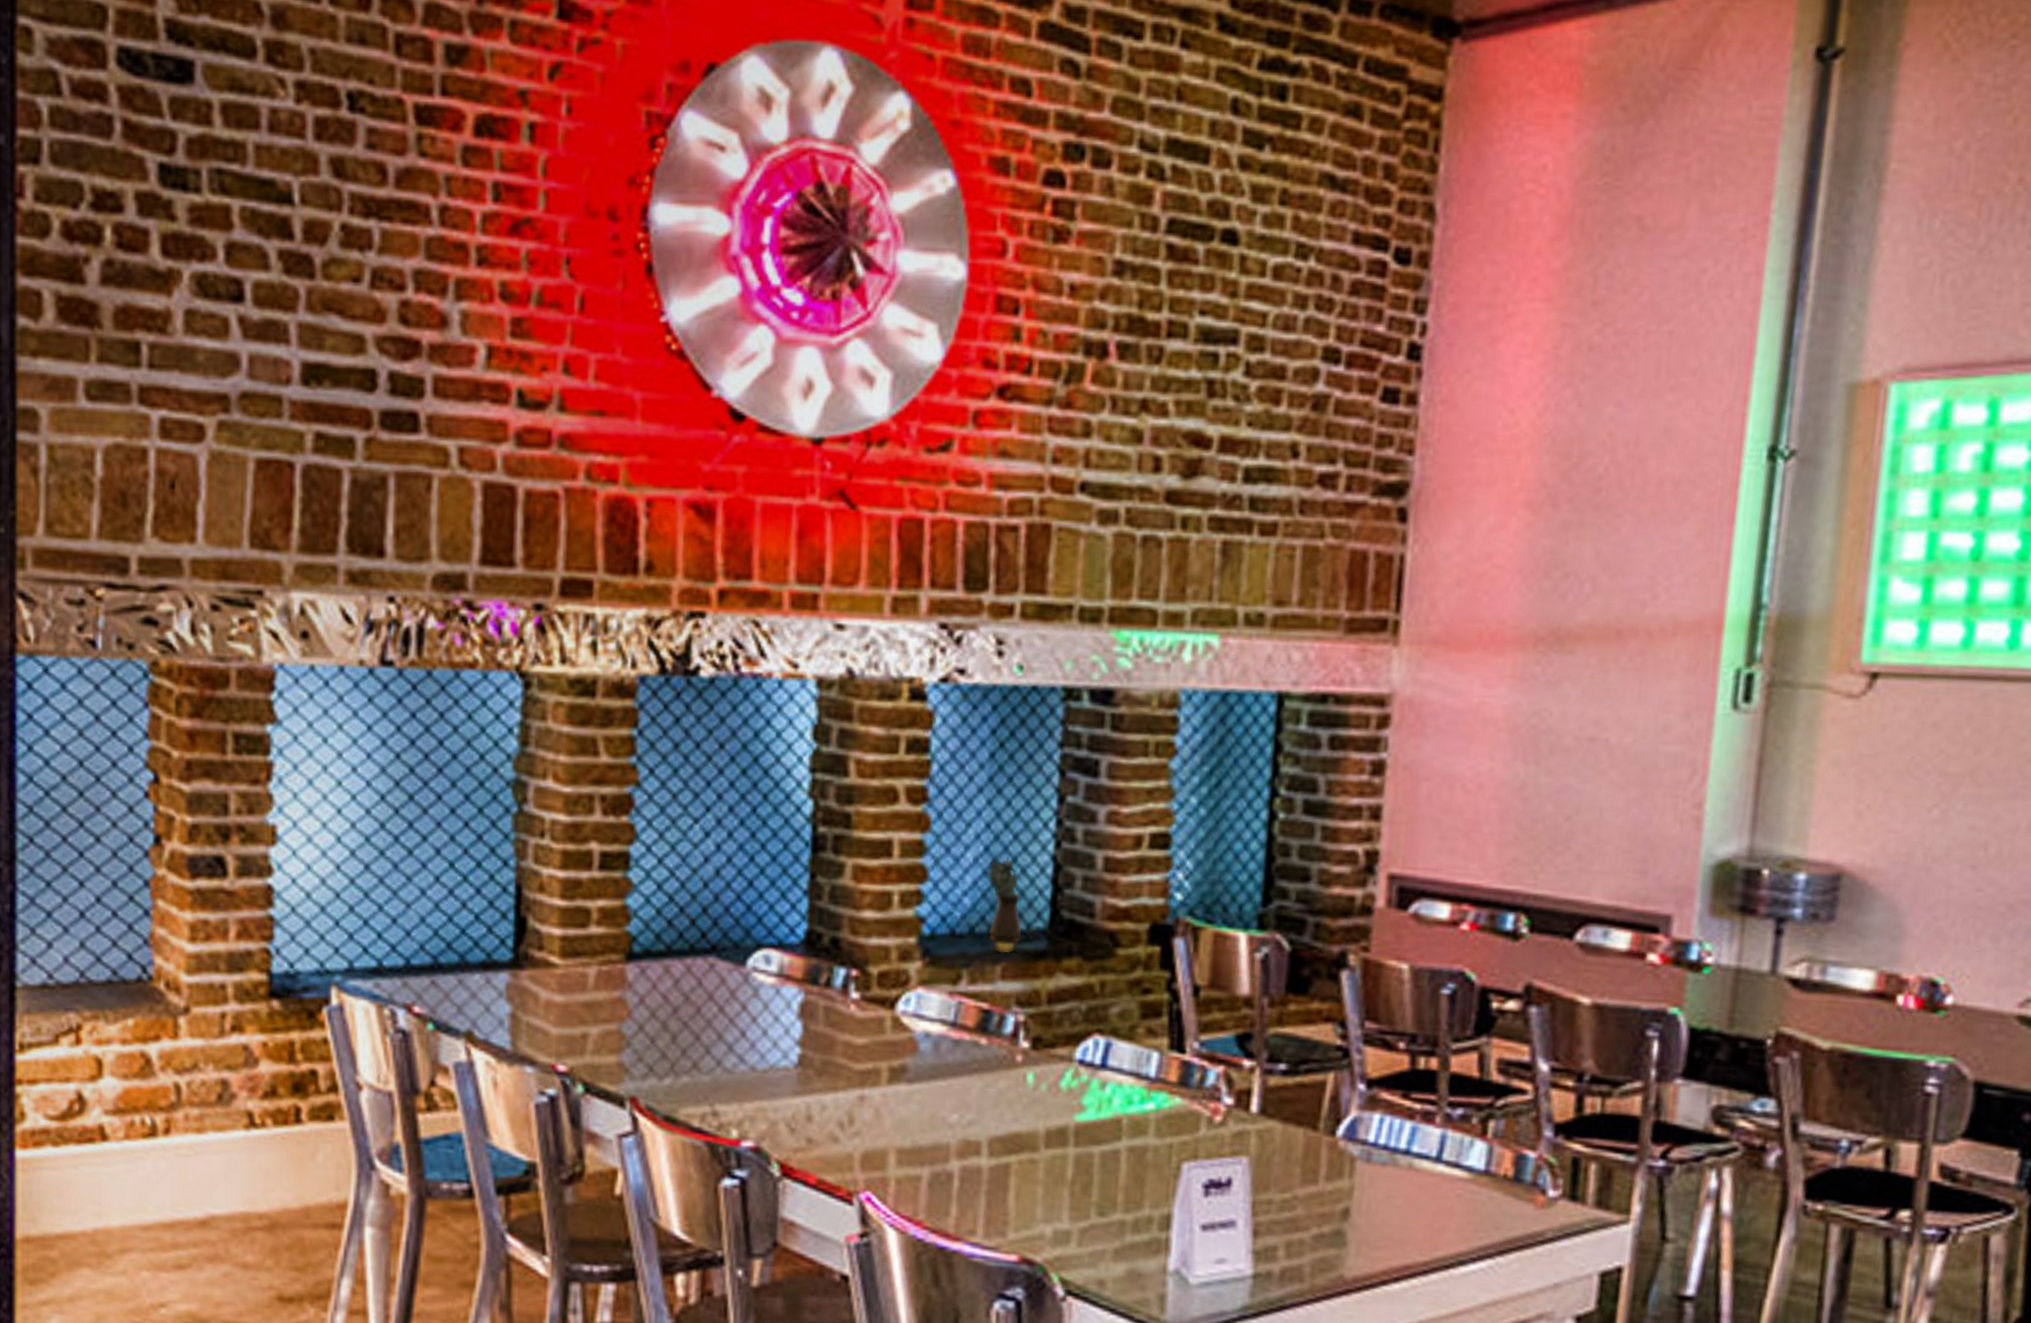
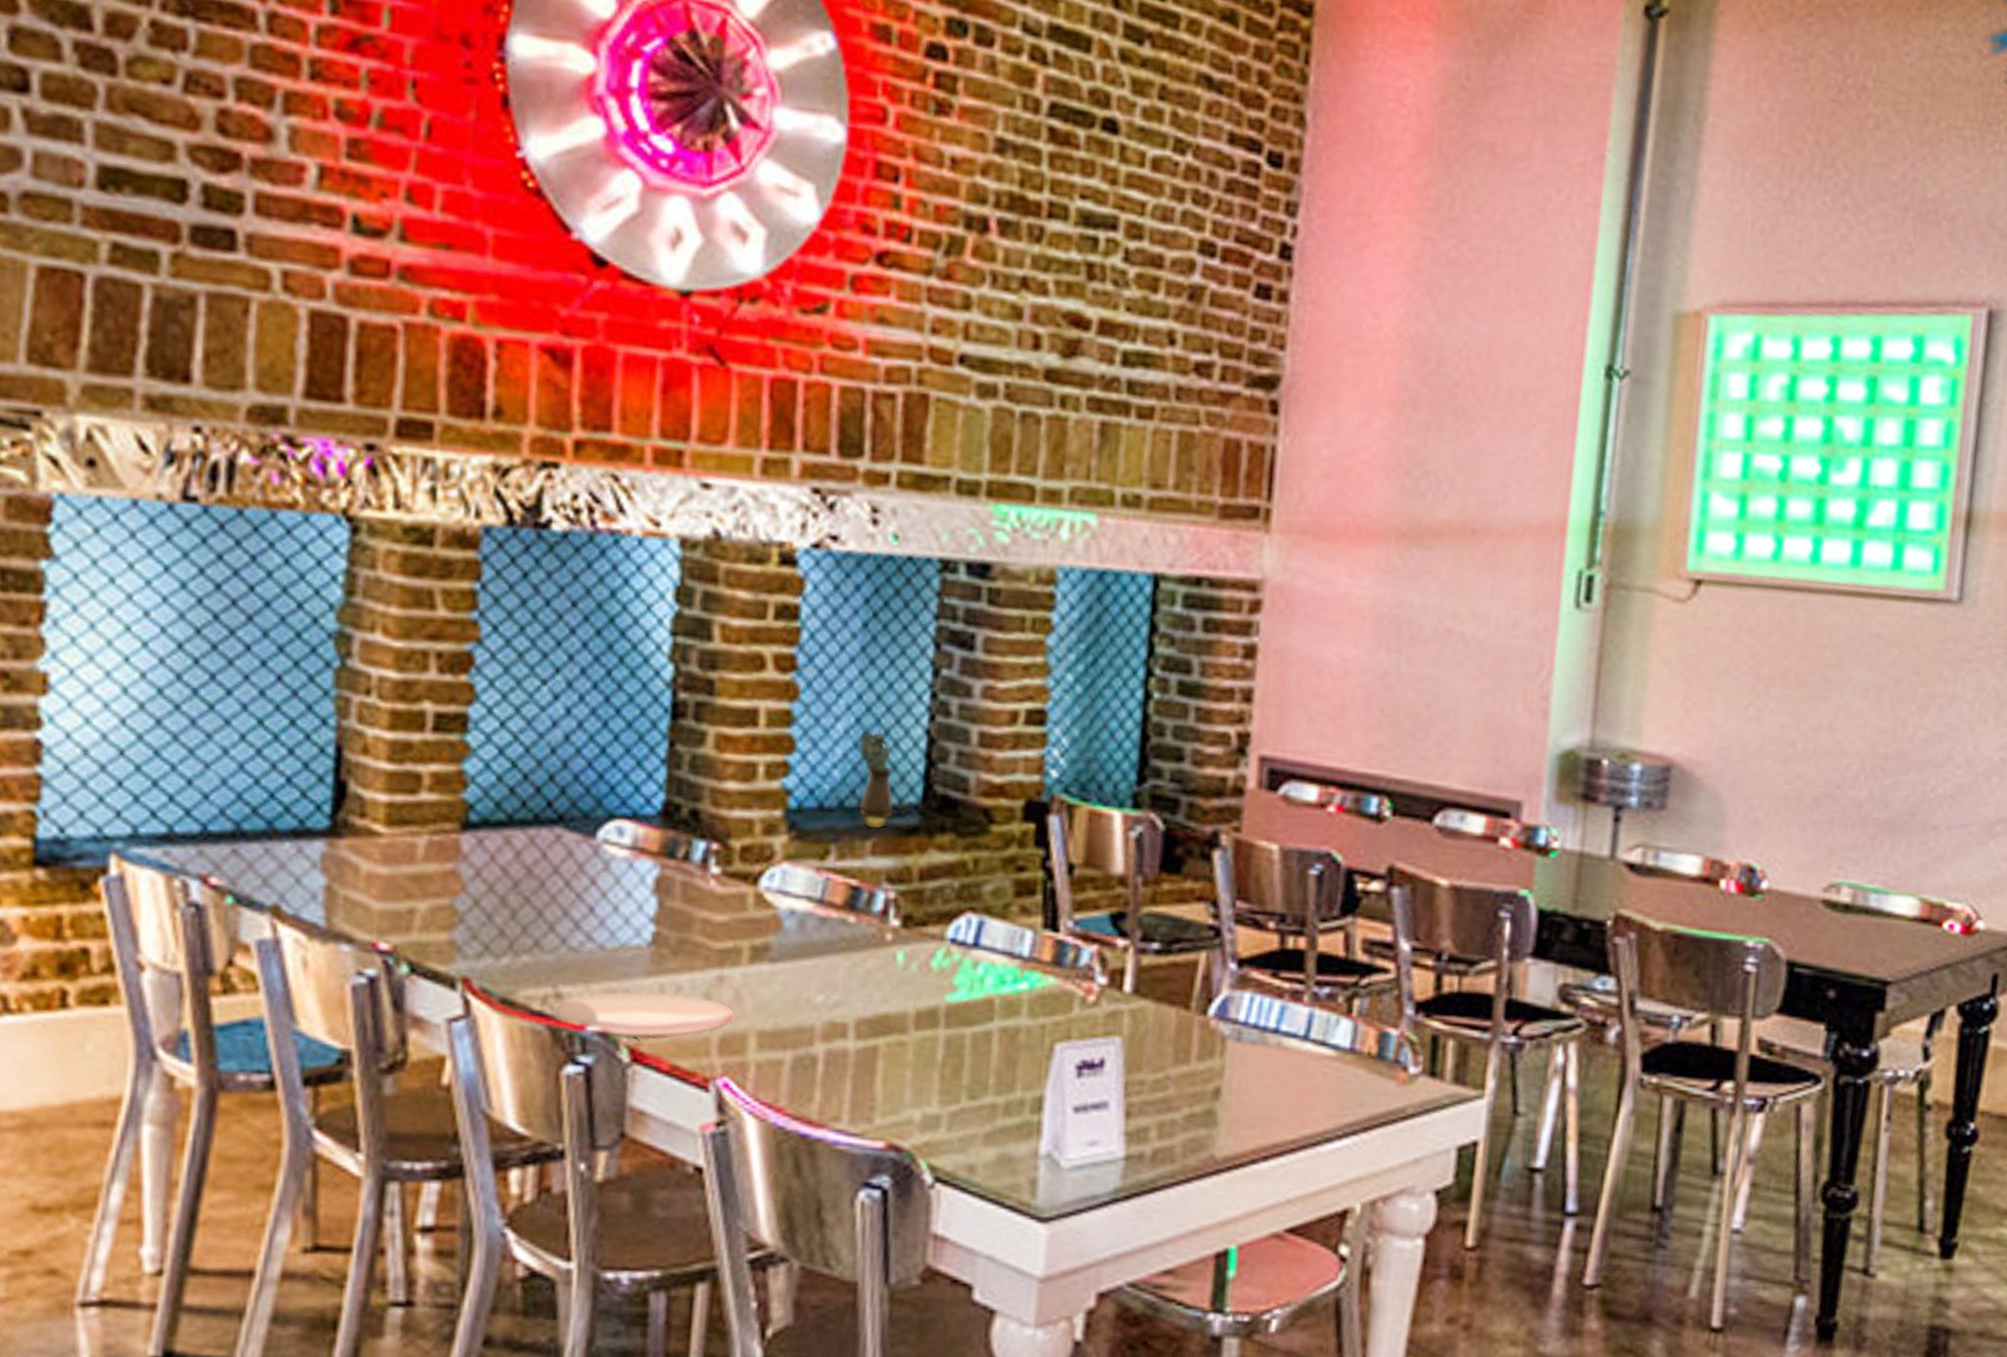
plate: none [710,1110,875,1155] -> present [552,991,735,1039]

